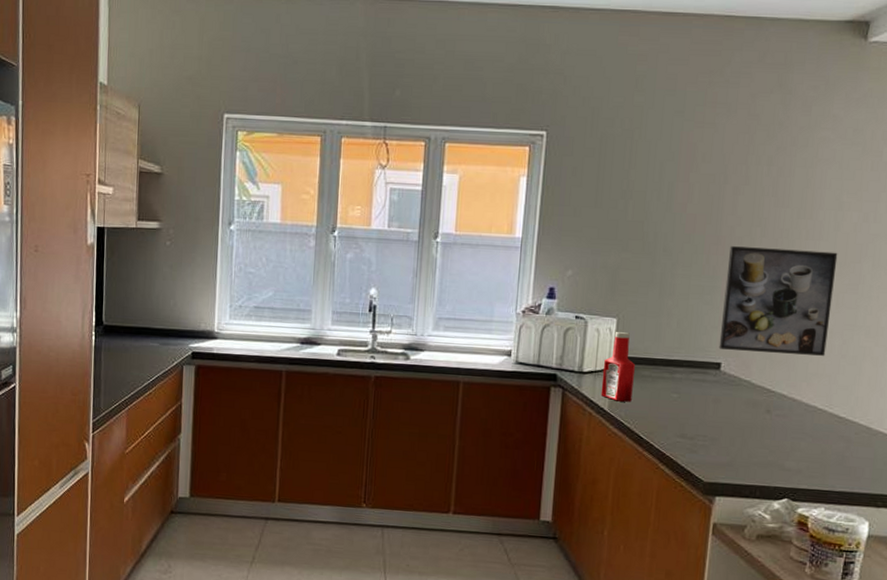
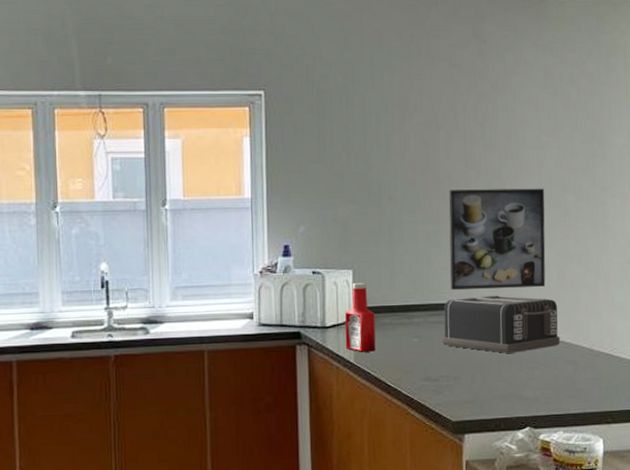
toaster: none [703,358,836,422] -> present [442,295,560,354]

